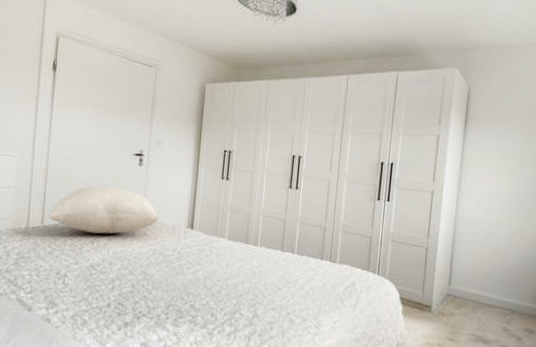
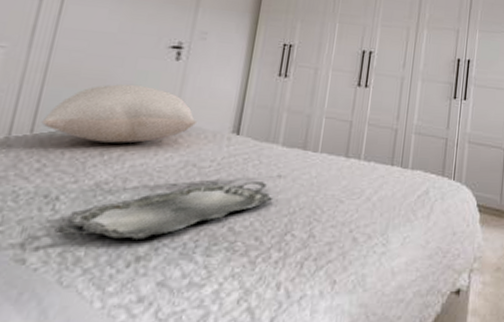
serving tray: none [67,268,224,310] -> present [55,181,274,239]

